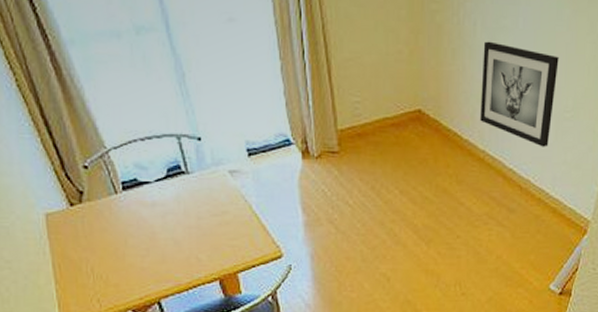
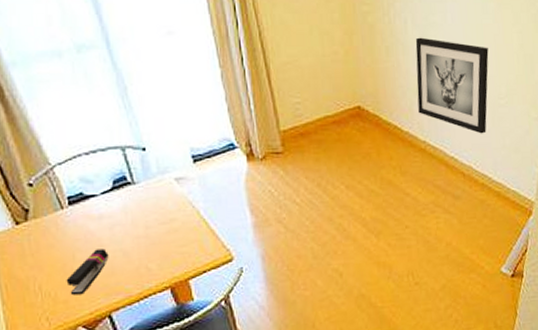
stapler: none [118,236,160,280] -> present [66,248,109,296]

